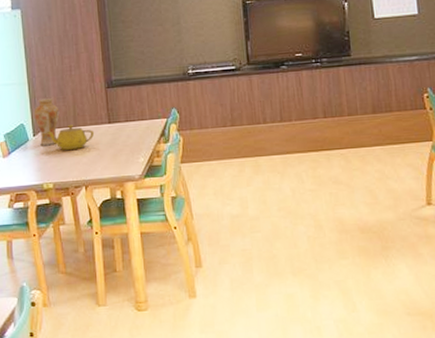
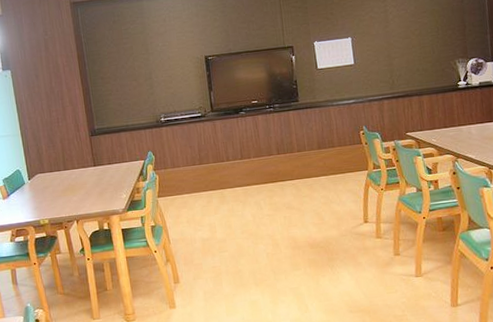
vase: present [34,98,60,145] -> none [28,146,51,187]
teapot: present [46,125,95,150] -> none [39,169,82,191]

